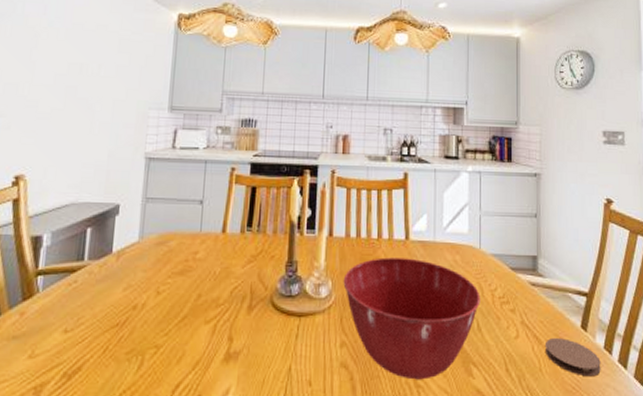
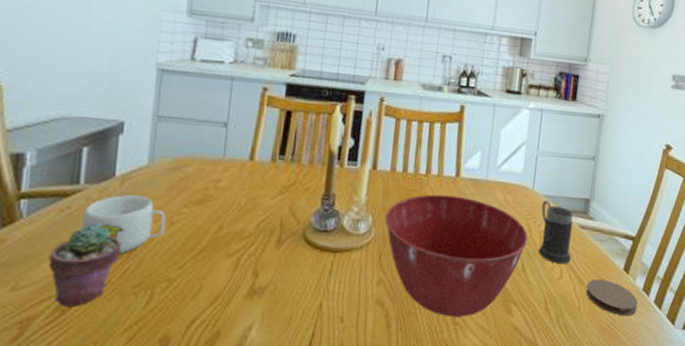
potted succulent: none [58,295,118,373] -> present [48,223,122,307]
mug: none [84,269,153,323] -> present [80,195,165,254]
mug: none [490,259,525,322] -> present [538,200,573,263]

